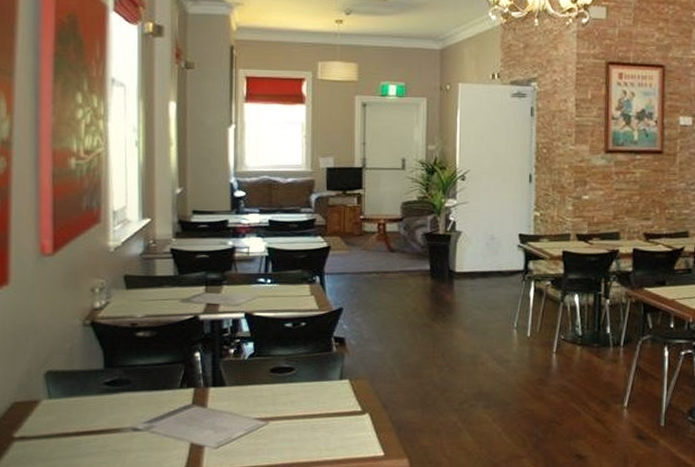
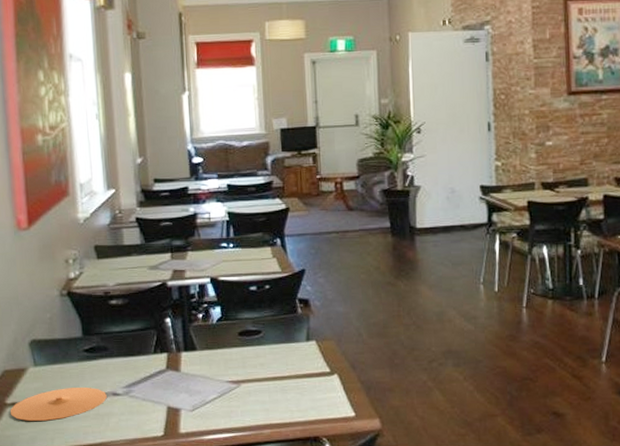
plate: none [17,421,126,456] -> present [10,386,107,421]

